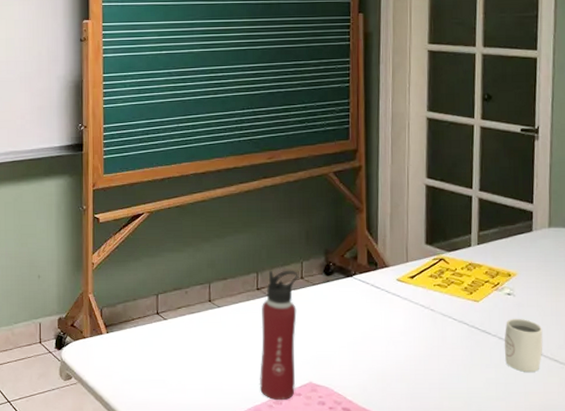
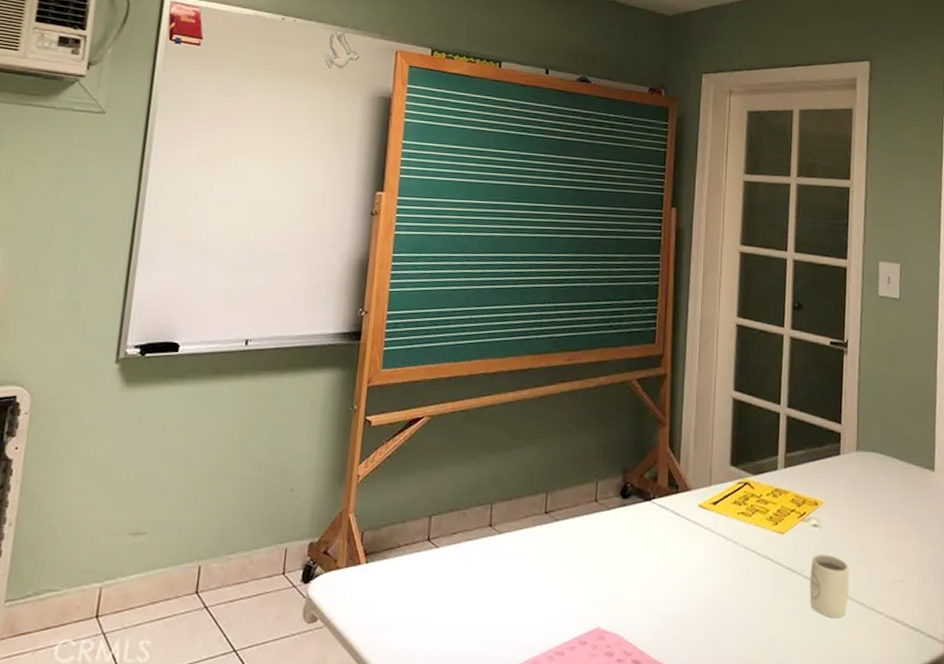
water bottle: present [259,270,298,400] -> none [539,490,592,650]

